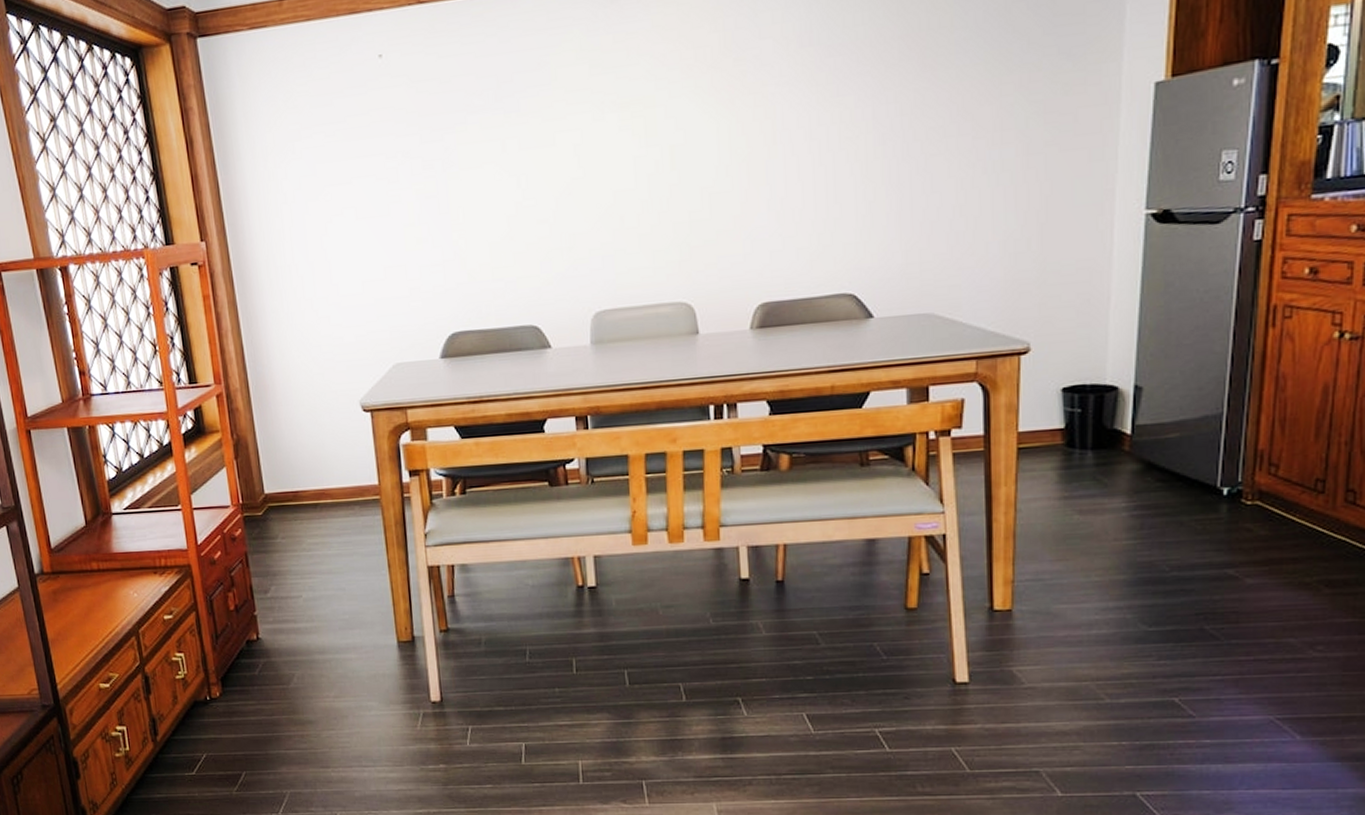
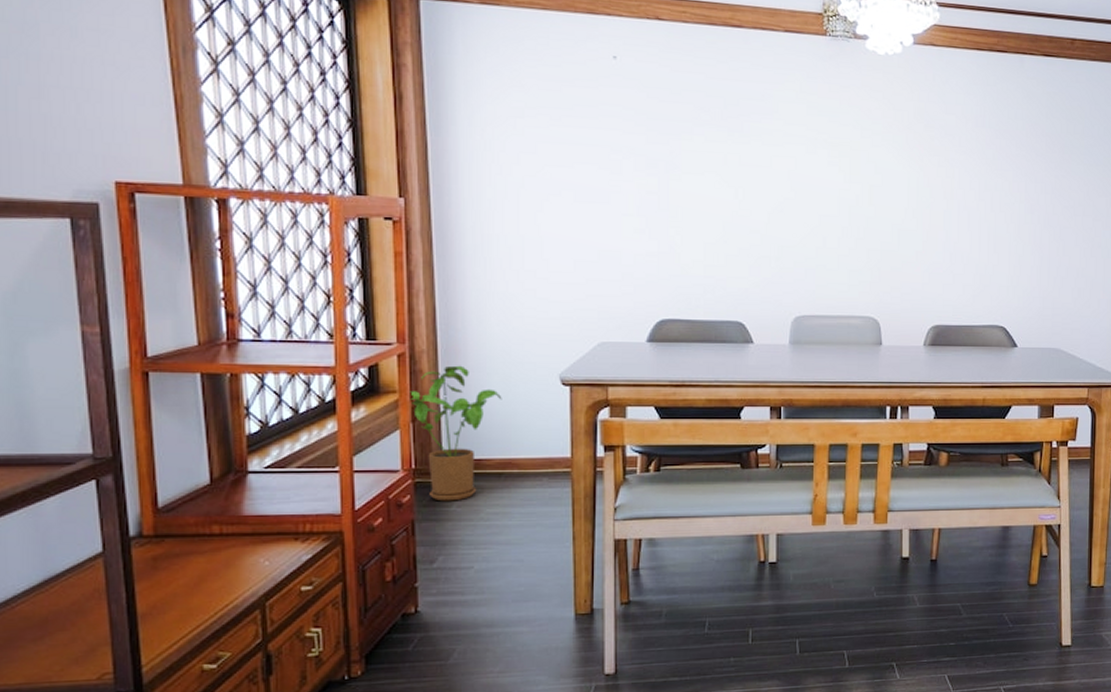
house plant: none [230,400,310,534] -> present [410,365,502,501]

